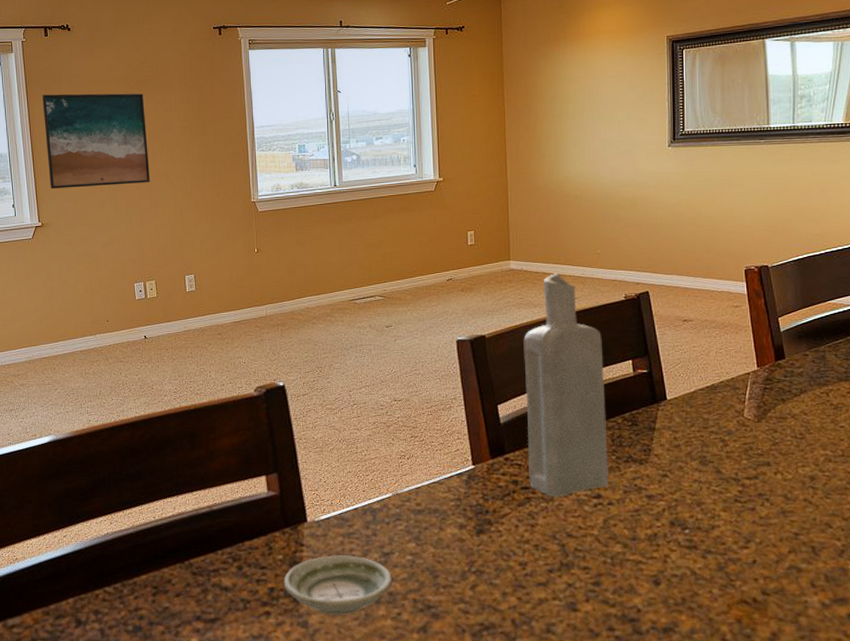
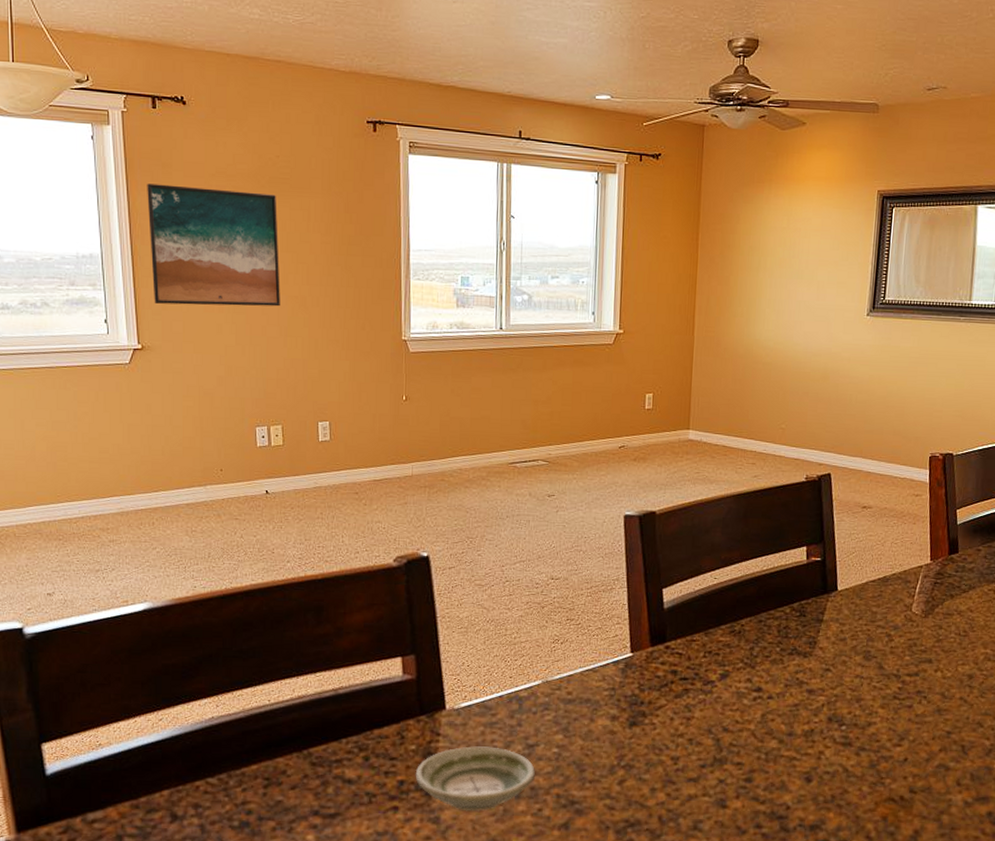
bottle: present [523,273,609,498] -> none [688,447,778,690]

